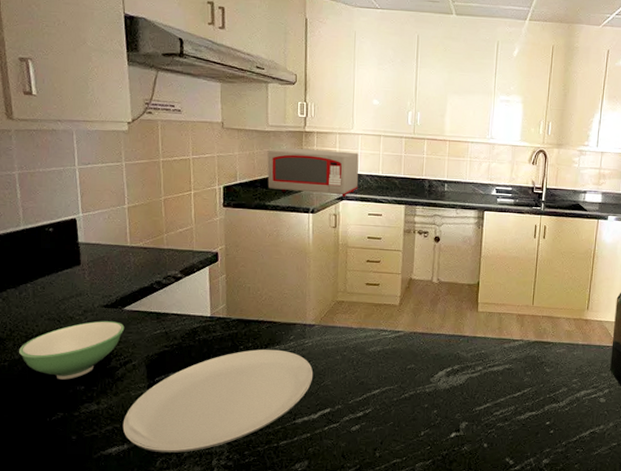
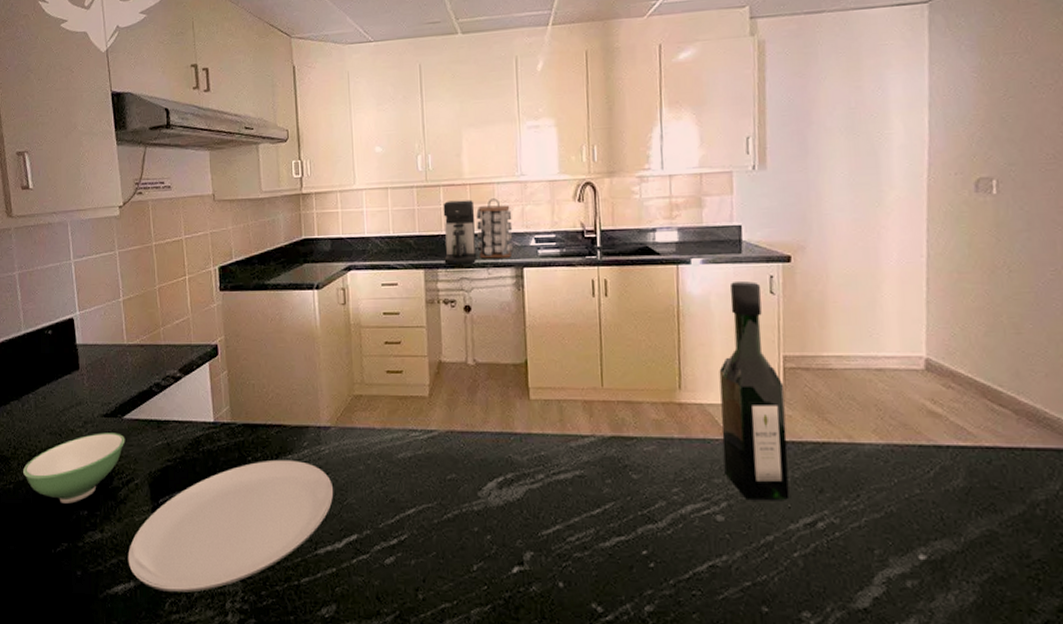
microwave: present [267,147,359,197] -> none [263,211,367,267]
coffee maker: none [422,152,451,205] -> present [443,199,477,265]
spice rack: none [450,154,480,203] -> present [476,198,513,259]

